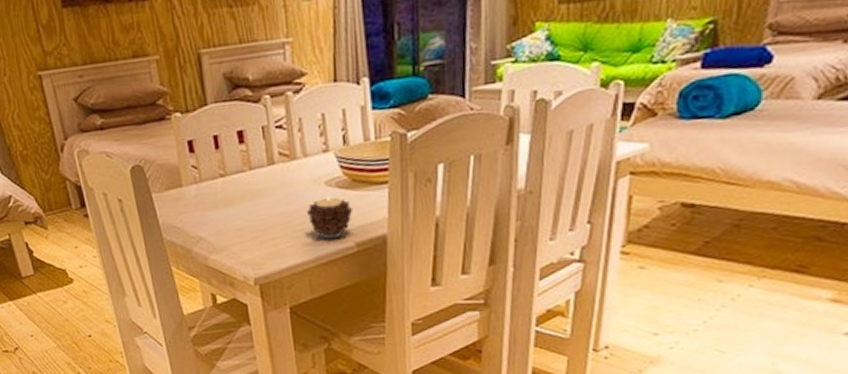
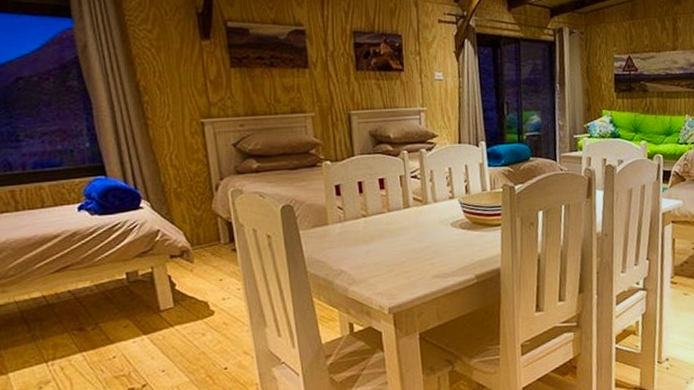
candle: present [306,196,353,239] -> none [435,235,474,272]

